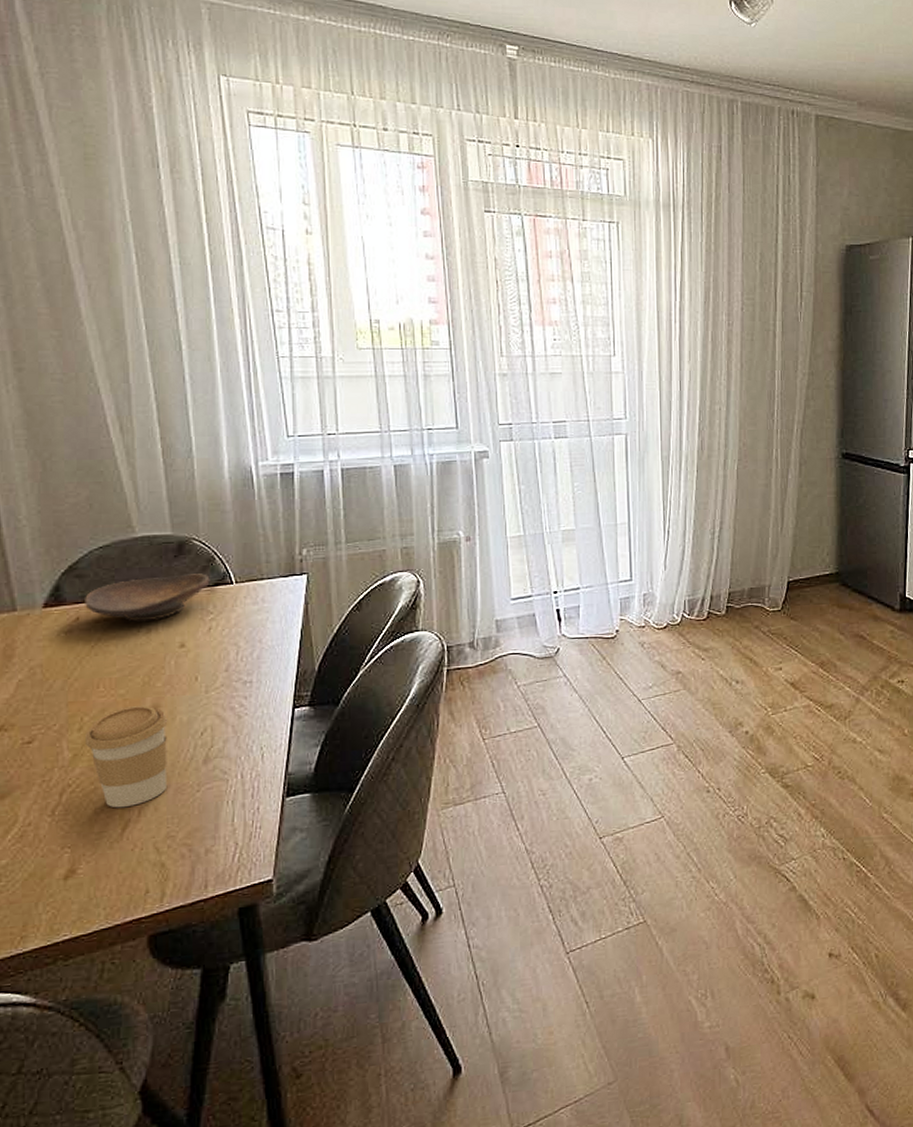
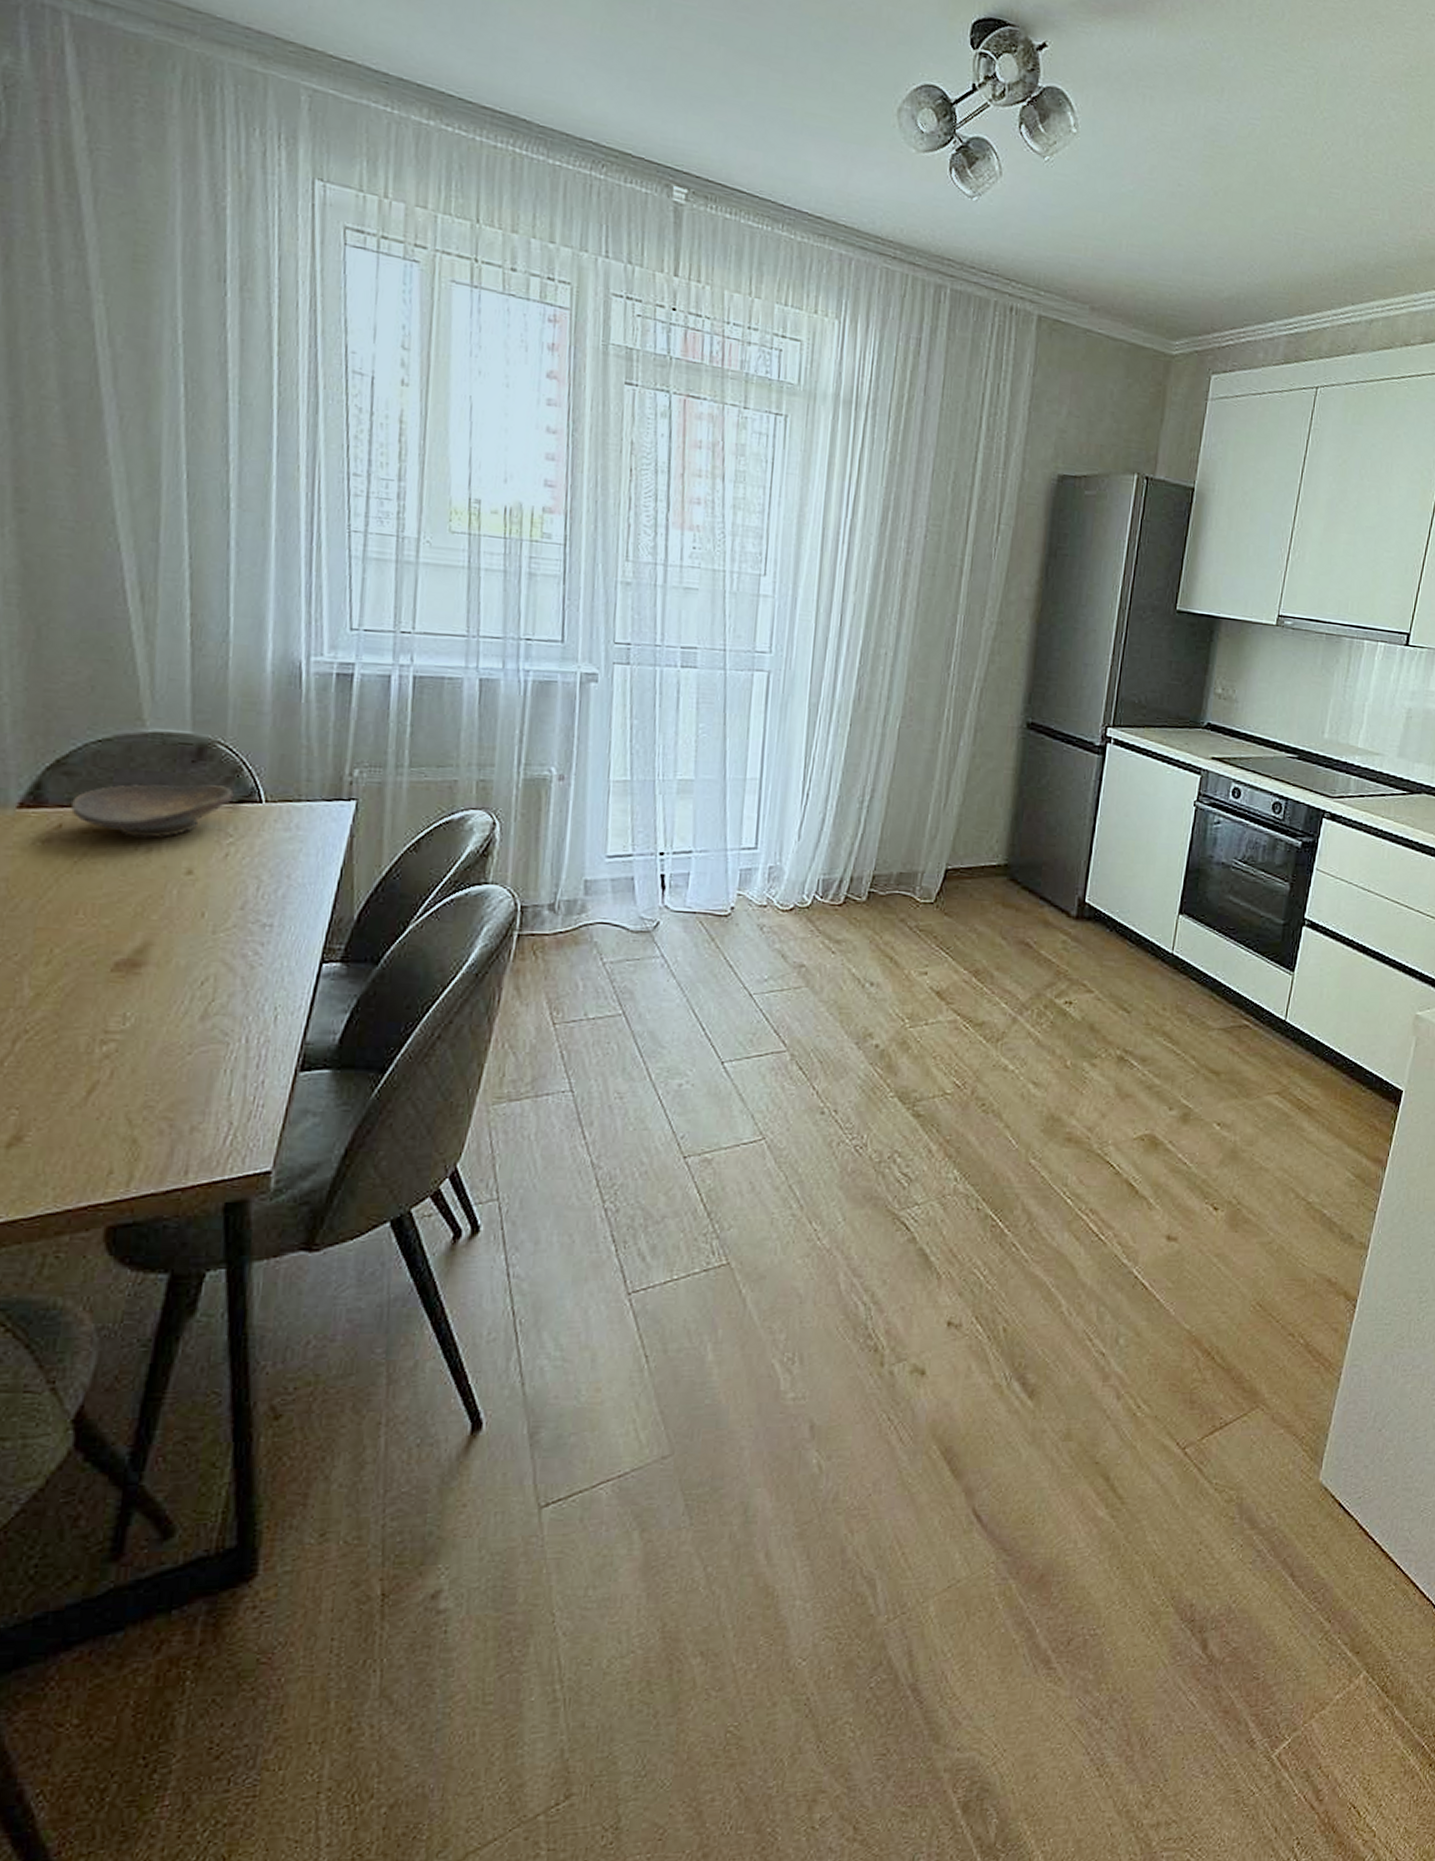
coffee cup: present [85,705,168,808] -> none [53,941,161,1066]

